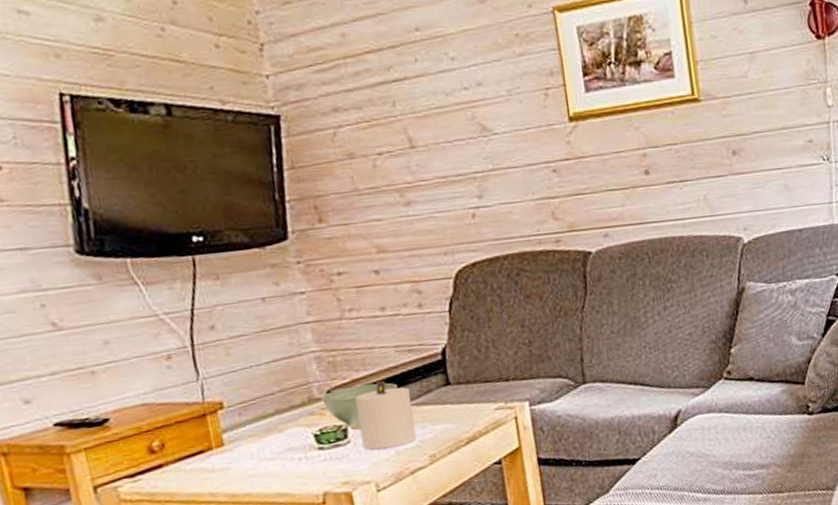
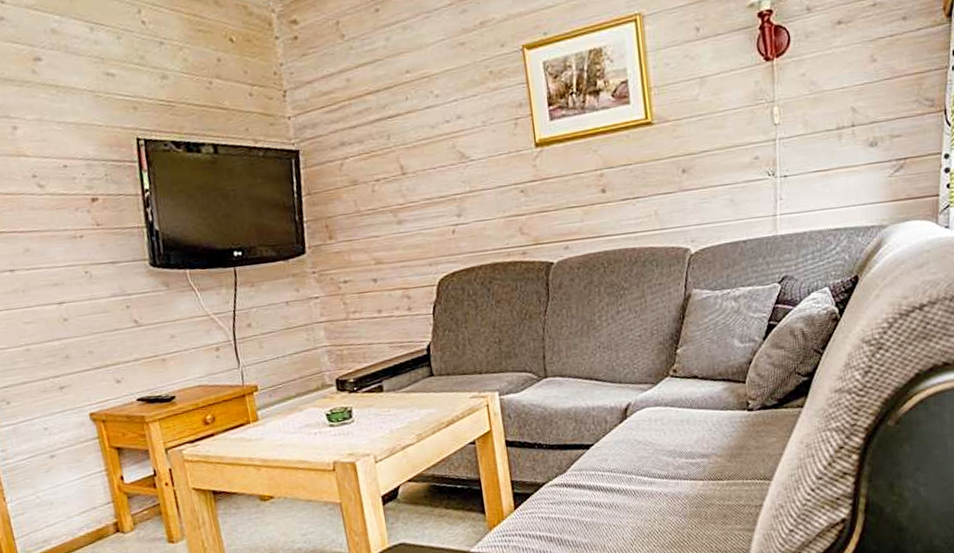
bowl: present [321,383,398,430] -> none [331,373,392,412]
candle: present [355,380,416,451] -> none [357,371,406,429]

